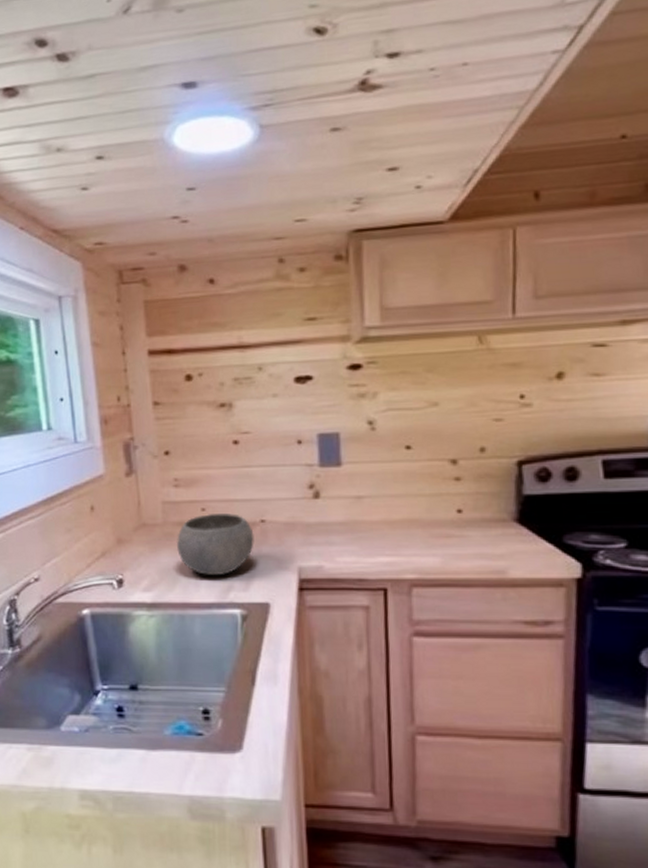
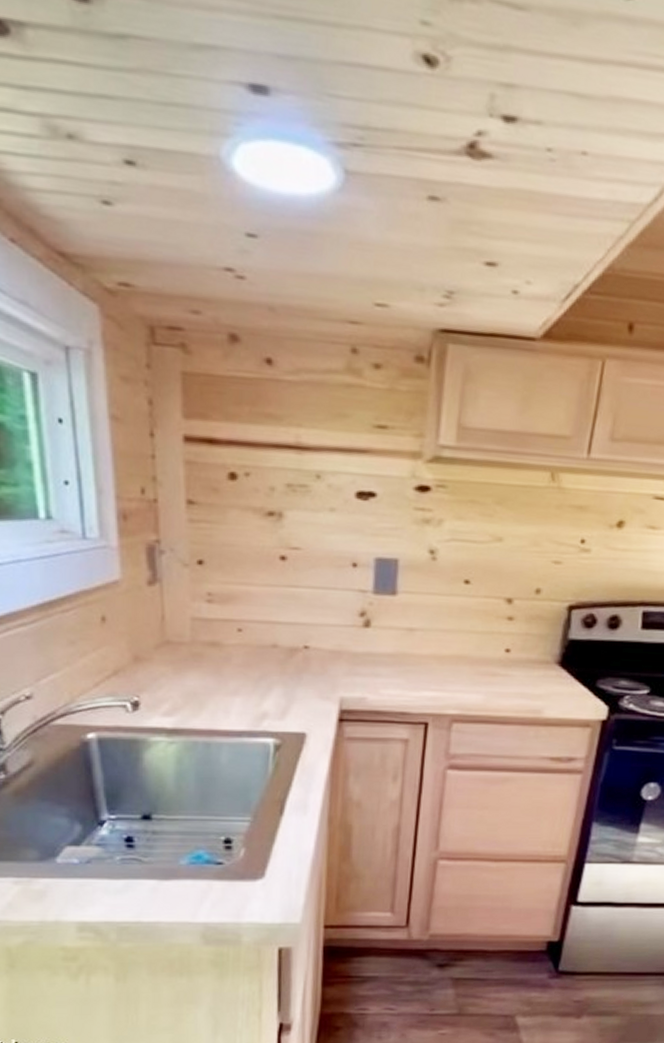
bowl: present [176,512,254,575] -> none [205,635,295,702]

